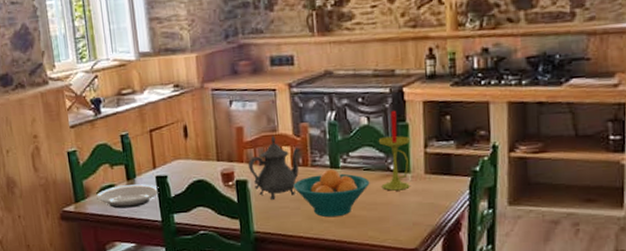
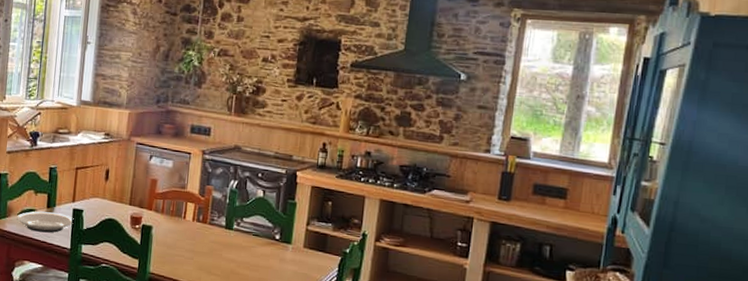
teapot: present [248,135,301,199] -> none [155,191,203,247]
fruit bowl: present [293,169,370,218] -> none [191,229,257,272]
candle: present [378,110,411,191] -> none [265,188,297,259]

